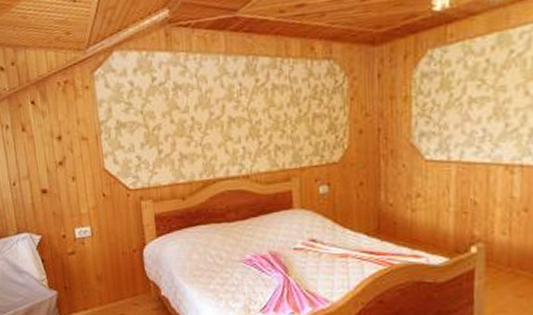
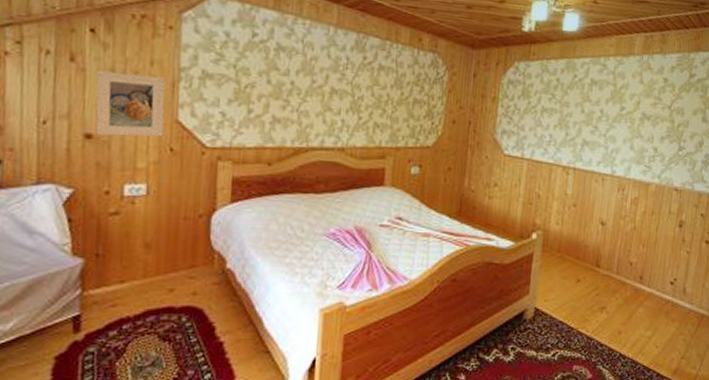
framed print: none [41,133,96,189] -> present [95,70,165,137]

